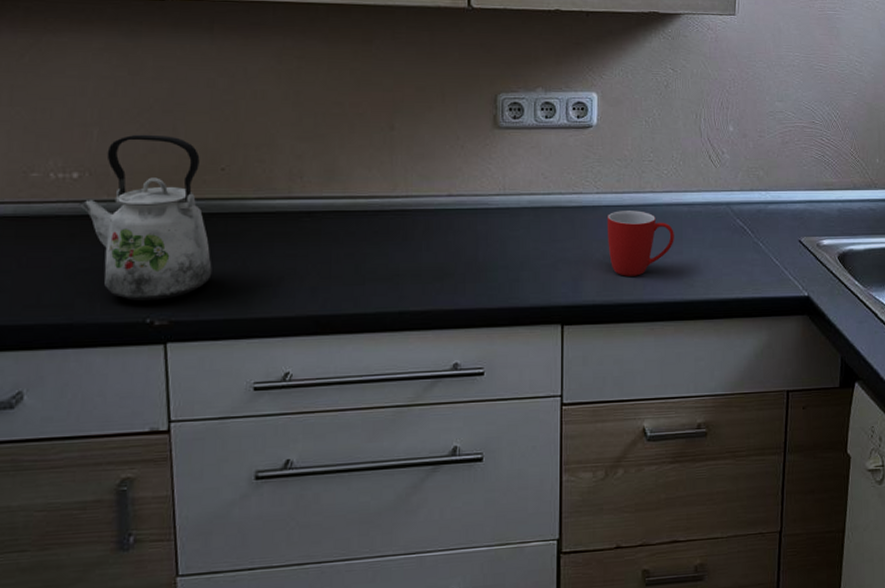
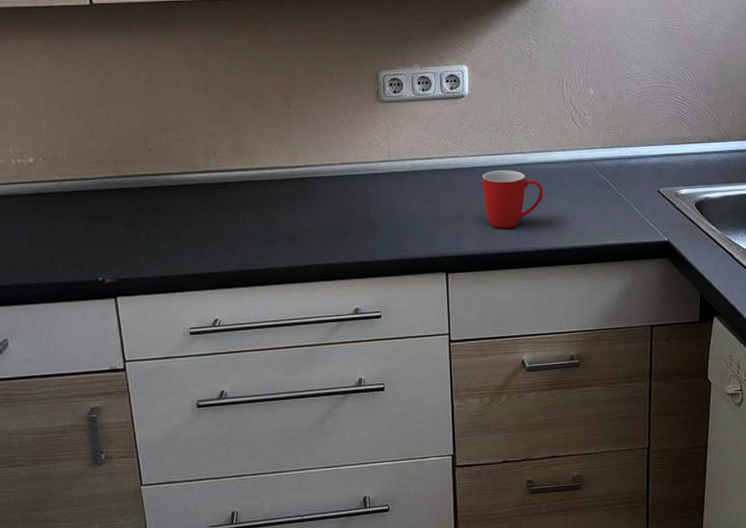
kettle: present [78,134,212,301] -> none [36,122,148,263]

